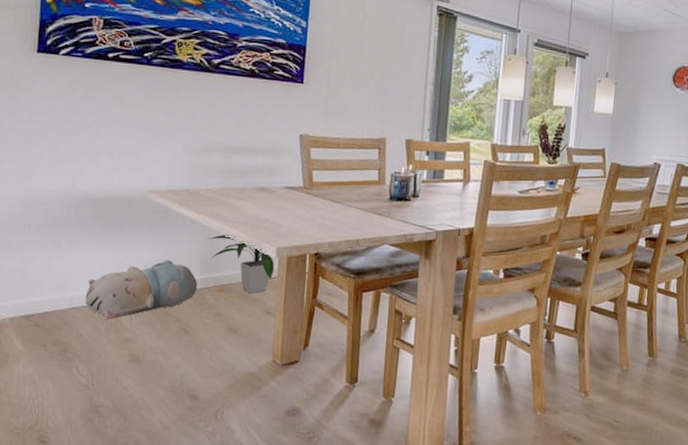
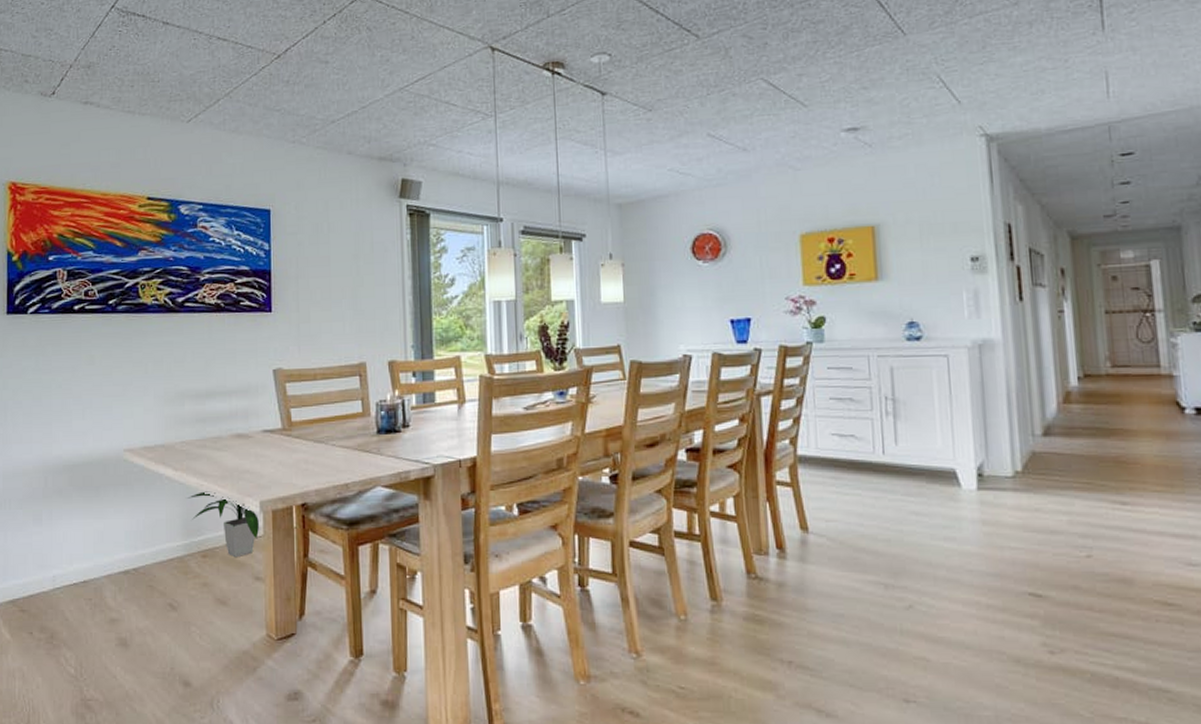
plush toy: present [85,260,198,319] -> none [68,526,181,598]

